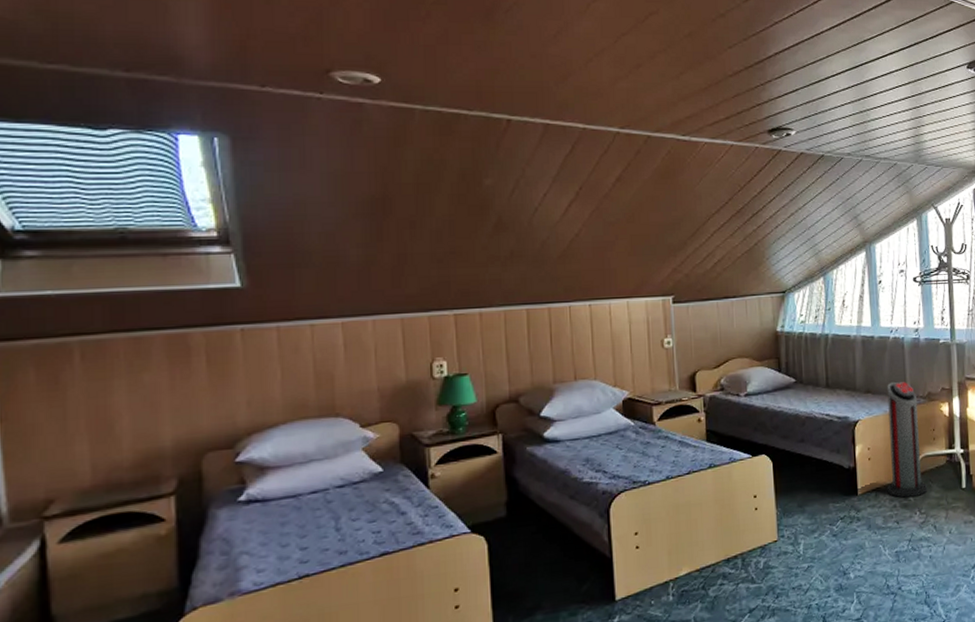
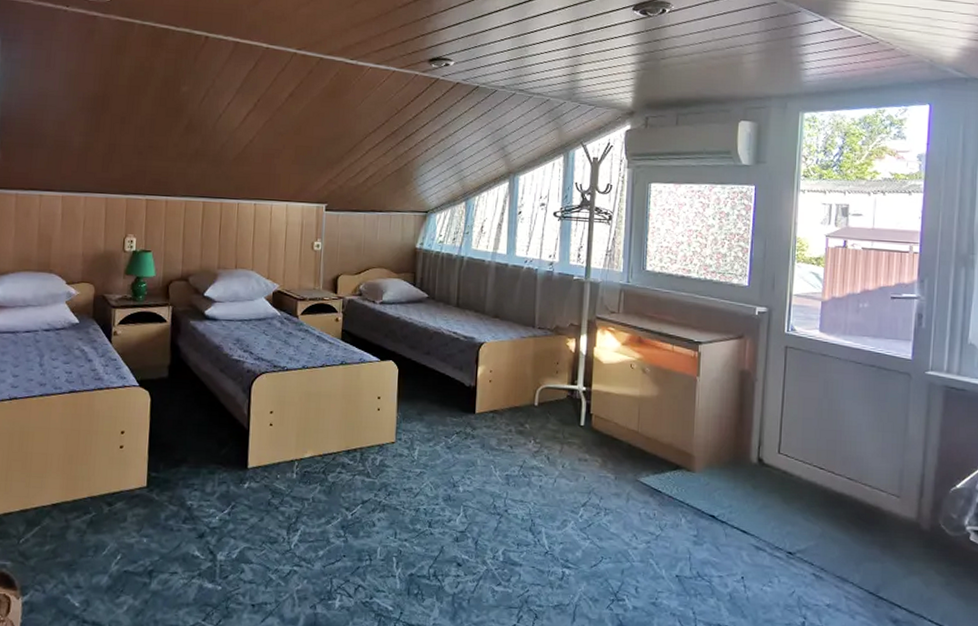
air purifier: present [887,381,928,498] -> none [504,310,545,425]

